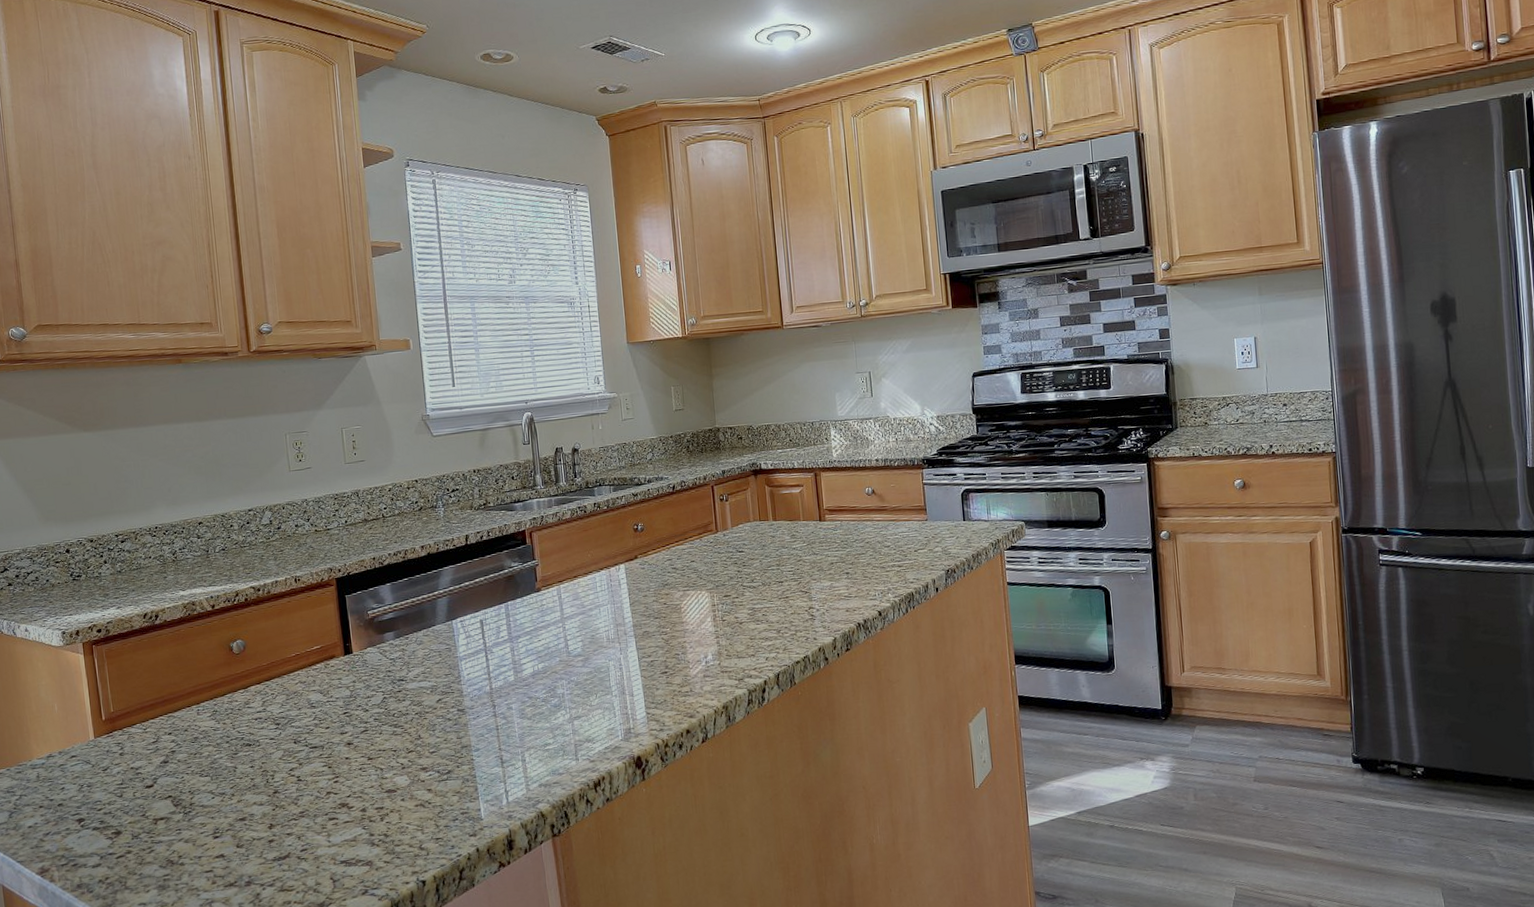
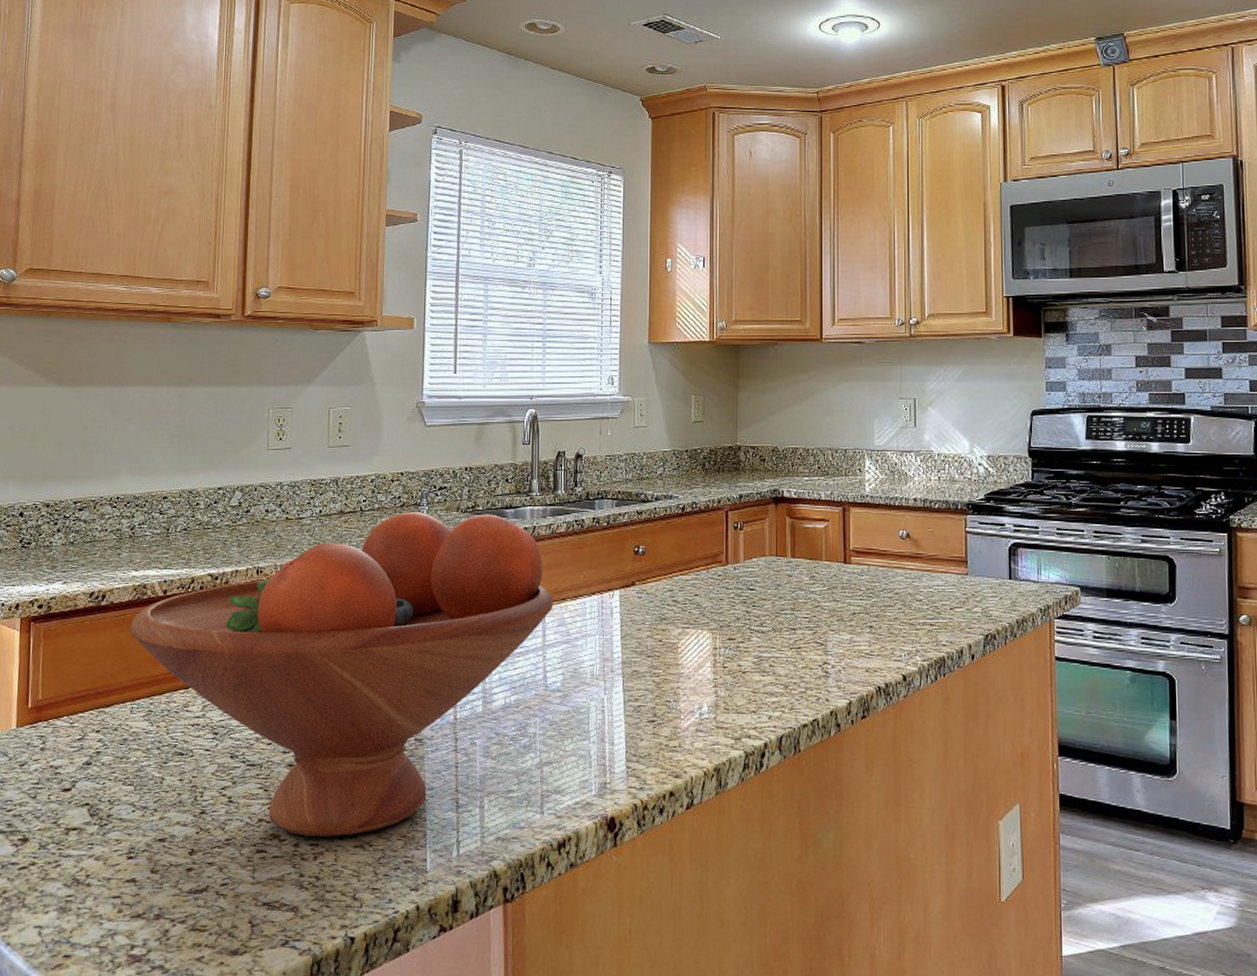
fruit bowl: none [185,509,567,802] -> present [130,512,554,837]

